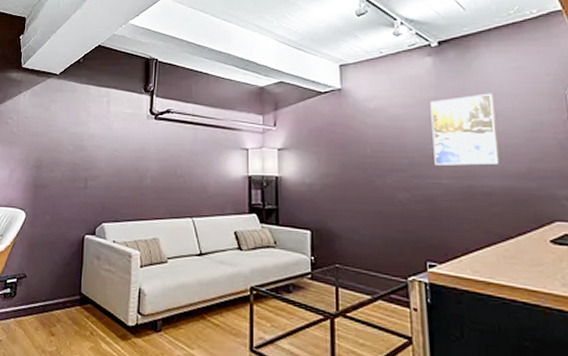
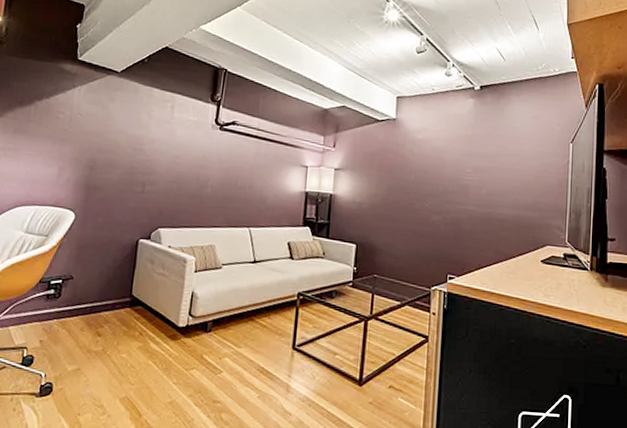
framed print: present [430,93,500,166] -> none [464,135,516,197]

